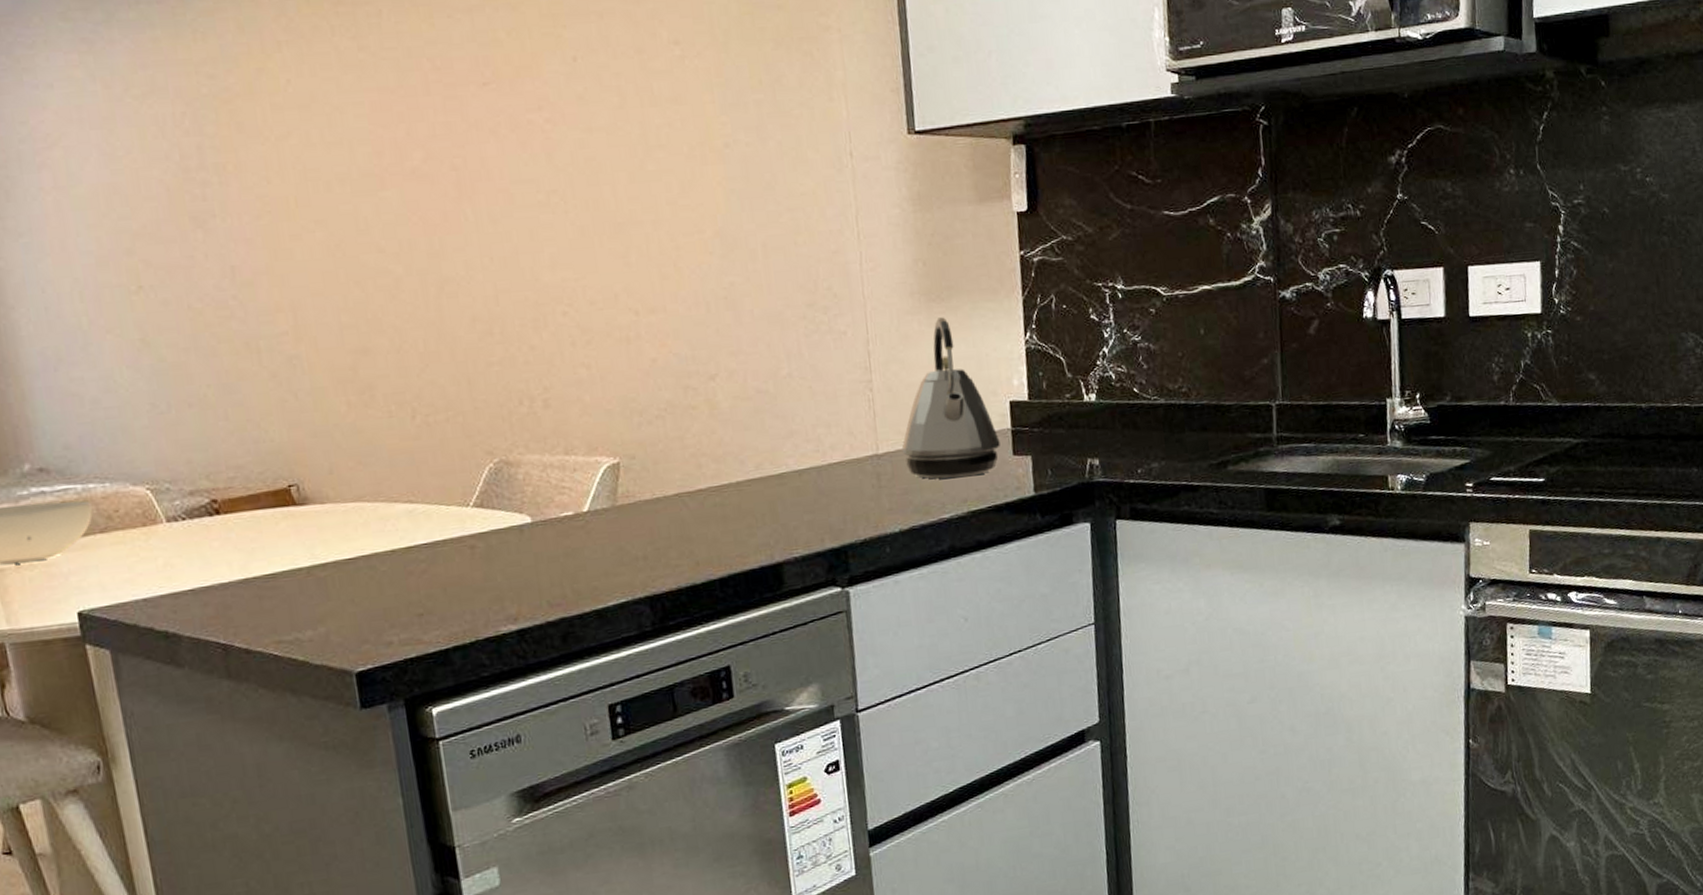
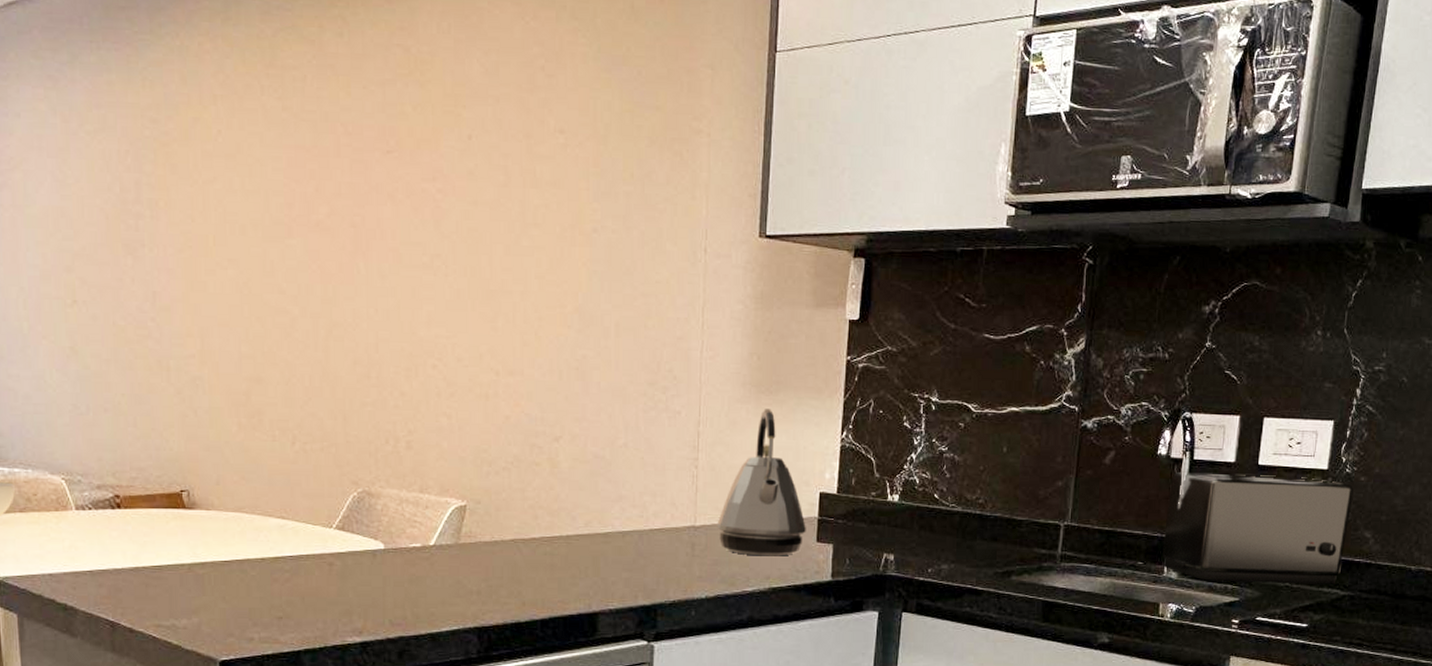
toaster: none [1381,324,1572,447] -> present [1161,471,1354,586]

